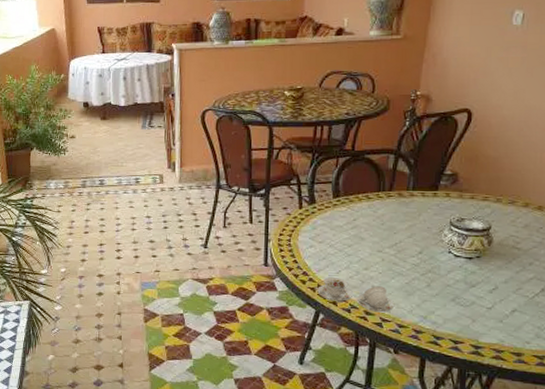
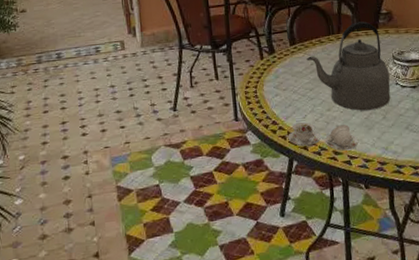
kettle: none [349,181,442,276] -> present [306,21,391,111]

